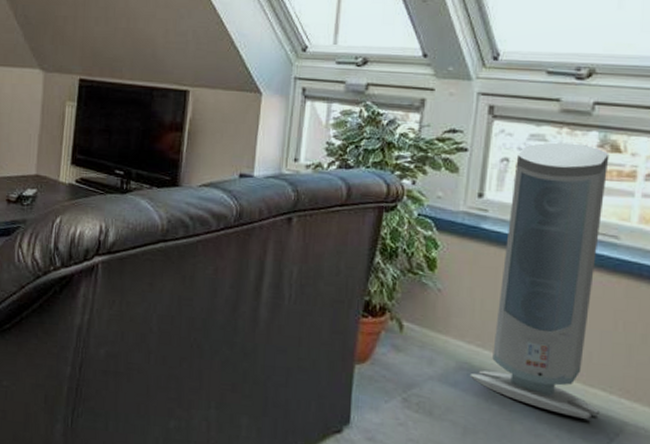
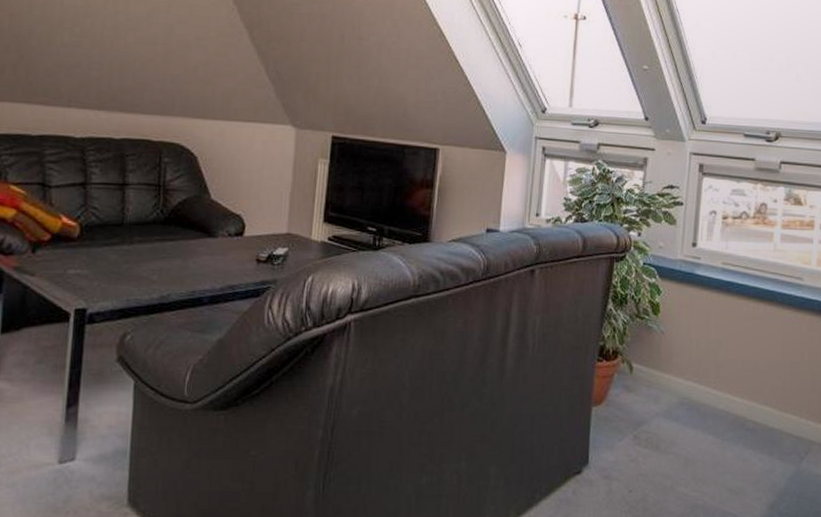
air purifier: present [469,142,610,420] -> none [689,196,794,443]

